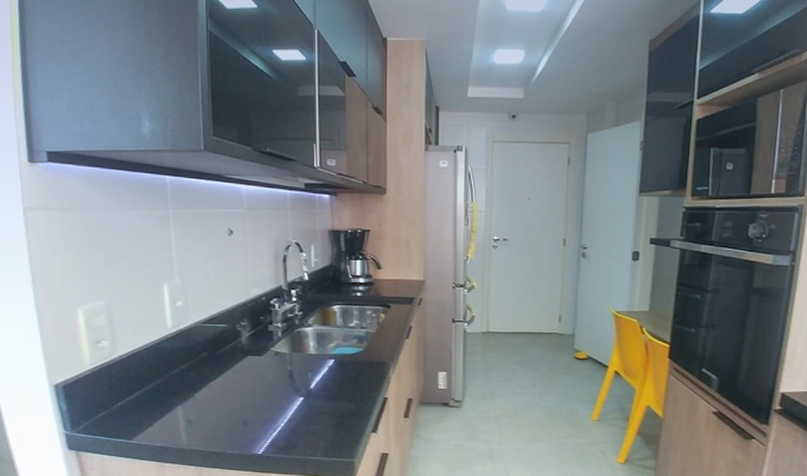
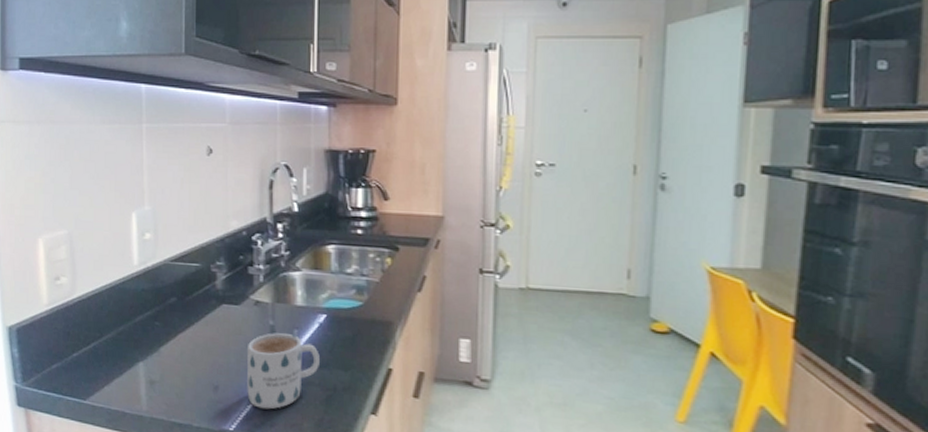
mug: none [270,376,330,435] -> present [246,333,320,410]

